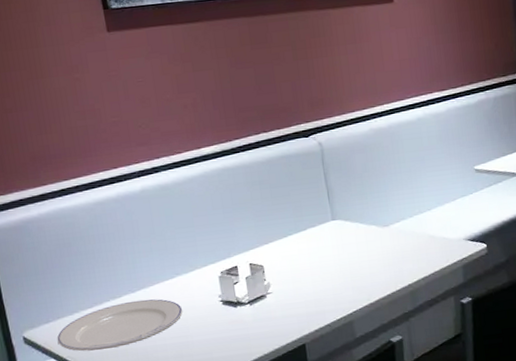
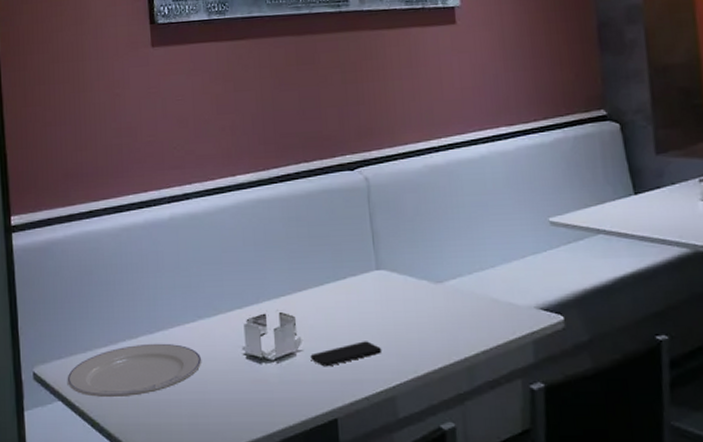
smartphone: none [279,279,340,304] -> present [310,341,382,367]

